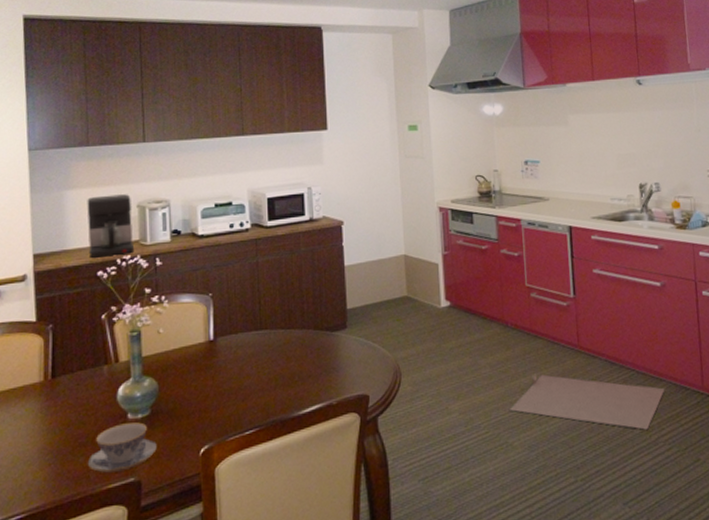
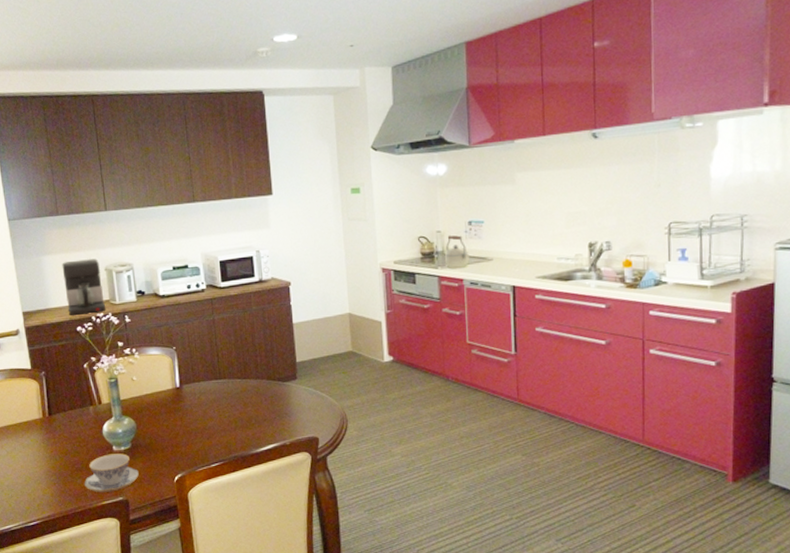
kettle: none [501,174,526,209] -> present [444,235,469,270]
door mat: present [510,372,665,430] -> none [449,422,604,477]

